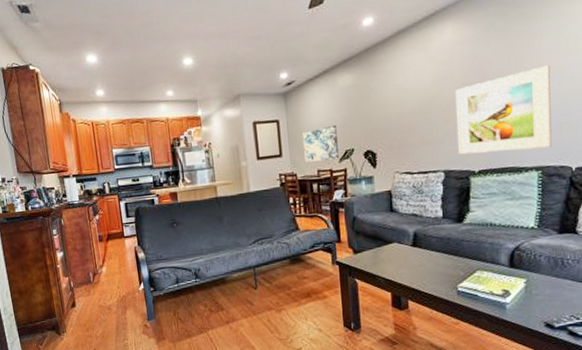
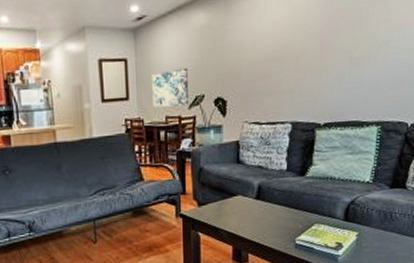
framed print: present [455,65,552,155] -> none [306,18,398,106]

